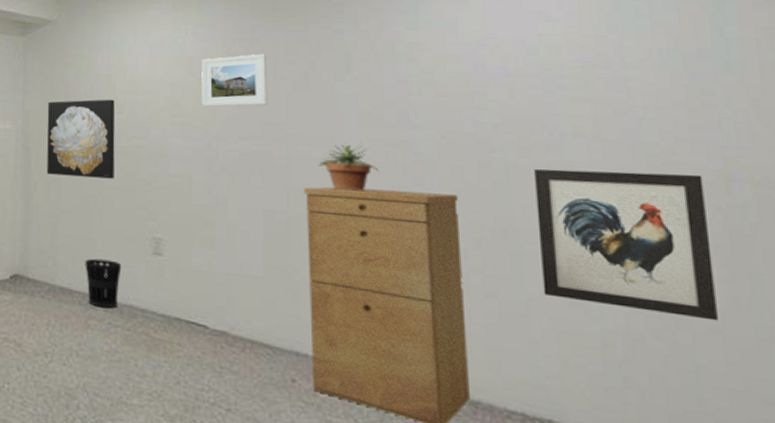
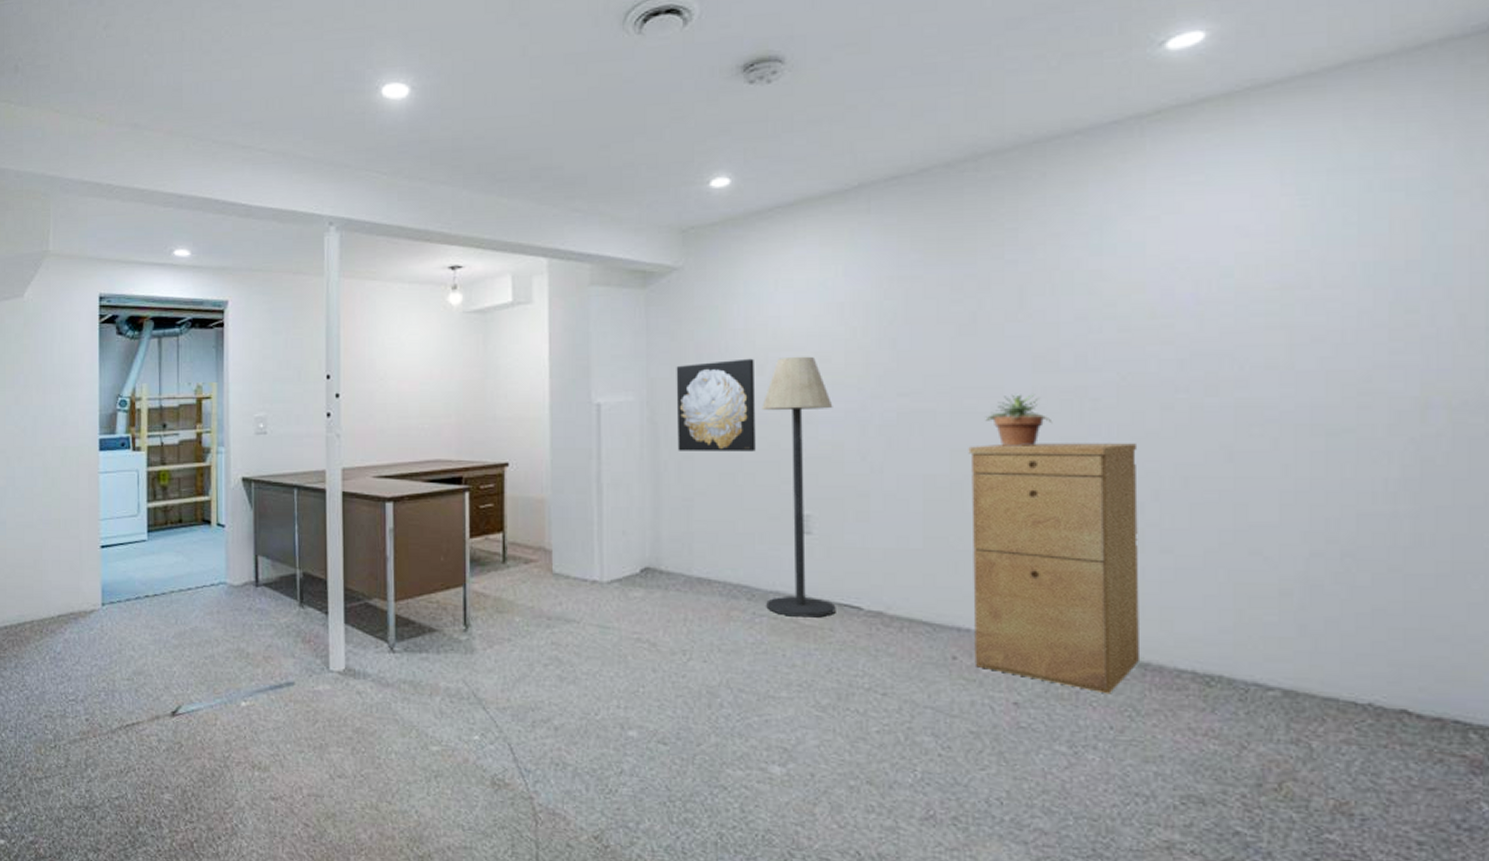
wastebasket: present [85,258,122,309] -> none [725,543,766,597]
floor lamp: none [120,99,184,332] -> present [762,356,836,618]
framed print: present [201,53,268,107] -> none [854,293,930,361]
wall art: present [534,169,718,321] -> none [1220,403,1400,559]

